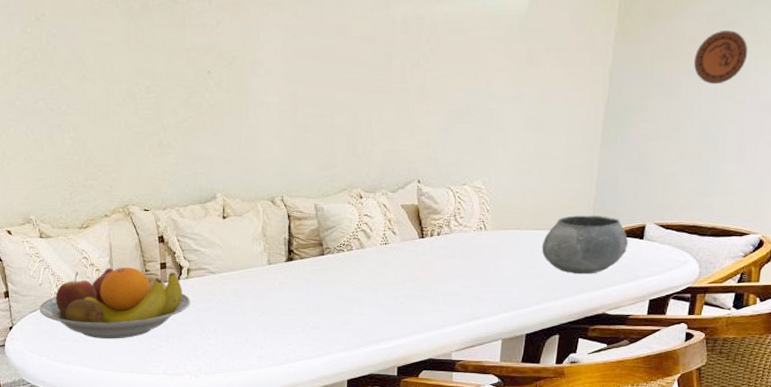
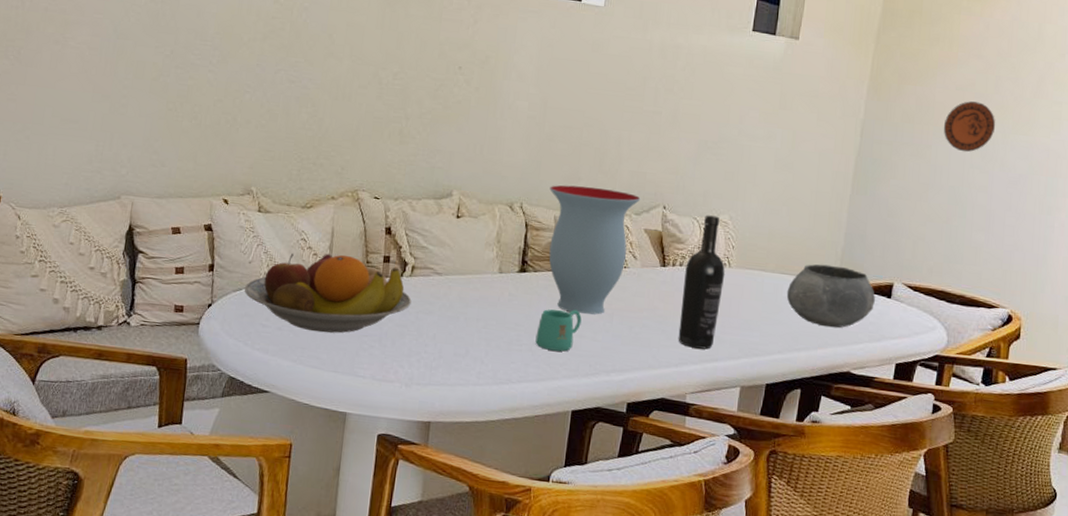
vase: none [307,171,395,292] -> present [549,185,641,315]
mug: none [308,289,349,329] -> present [535,309,582,352]
wine bottle: none [440,183,482,310] -> present [678,215,726,349]

